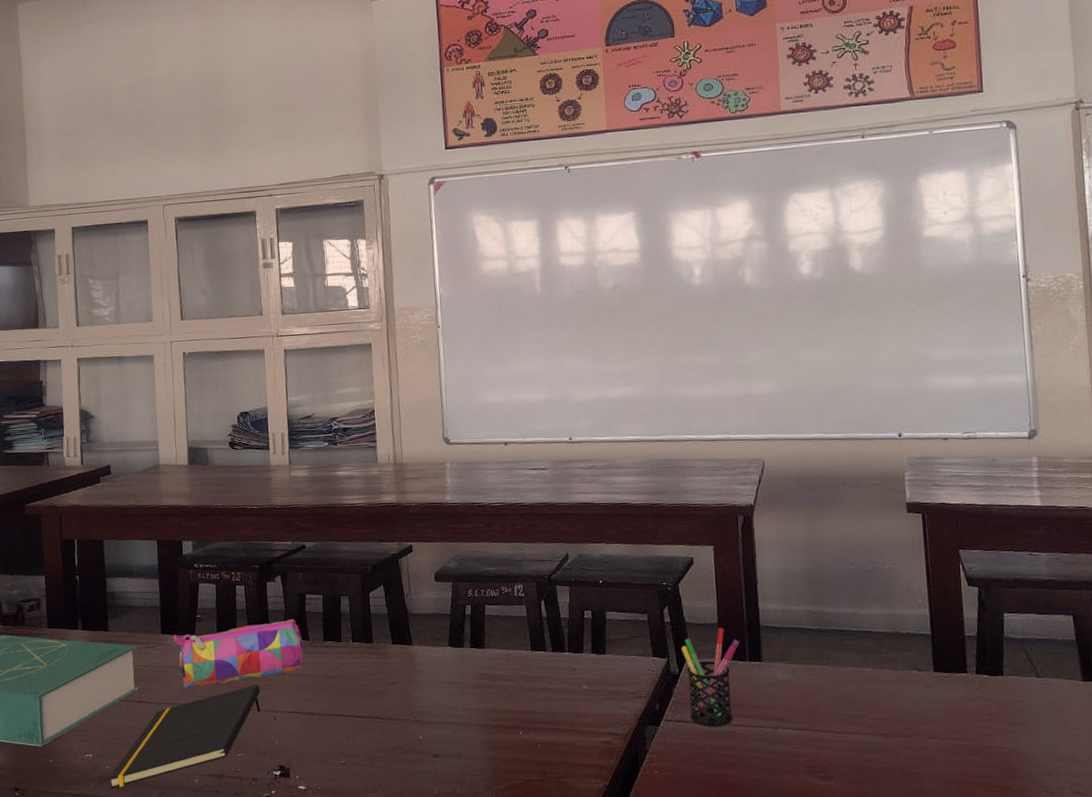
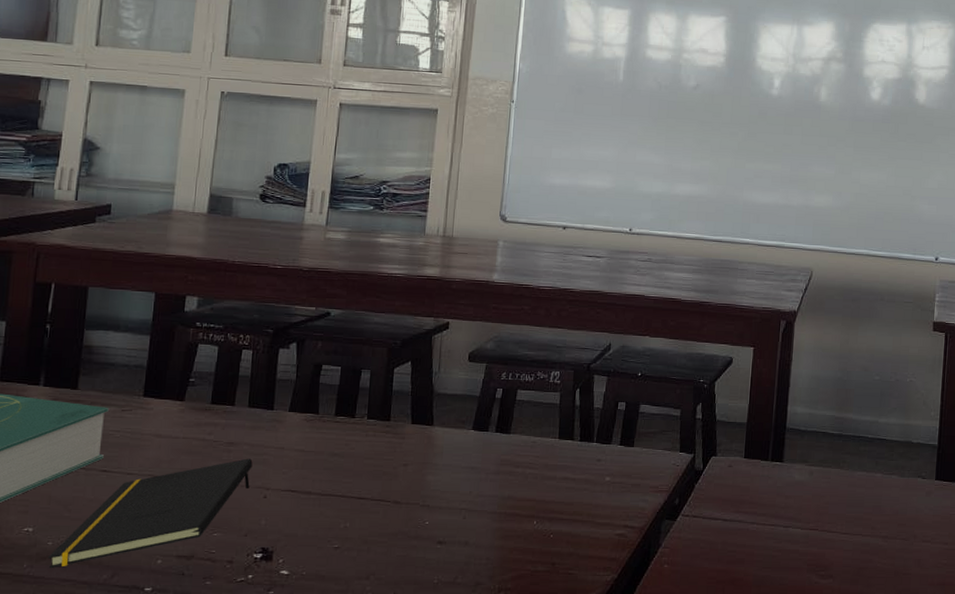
pencil case: present [174,618,303,689] -> none [156,390,311,459]
pen holder: present [681,627,739,727] -> none [707,427,764,524]

